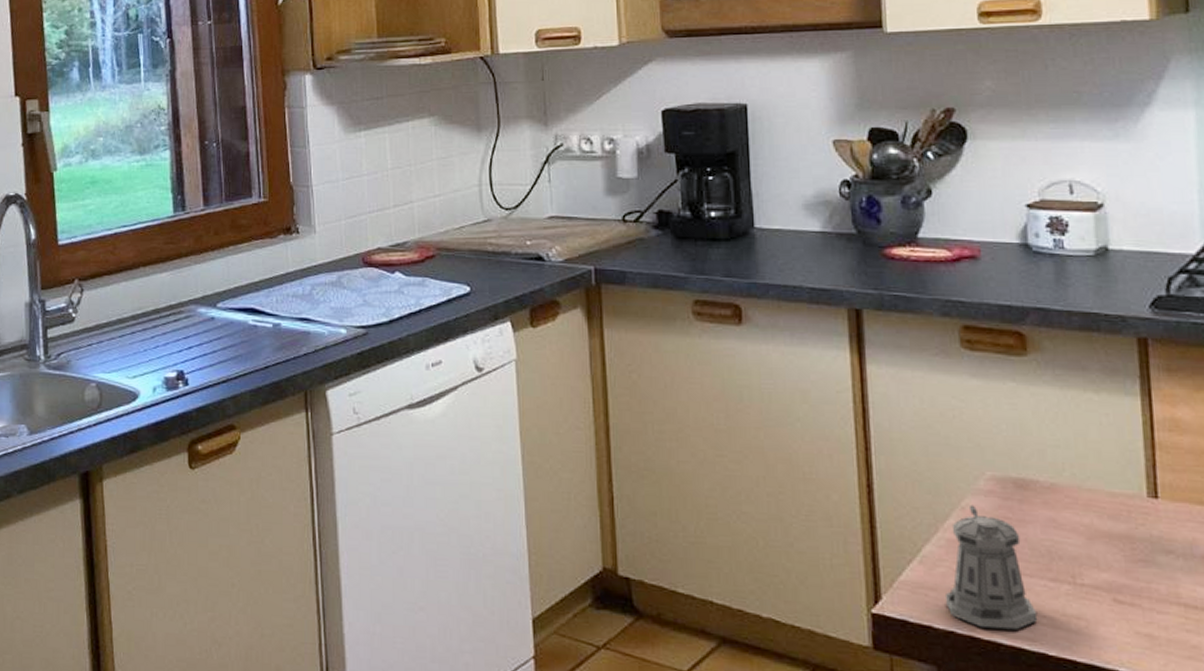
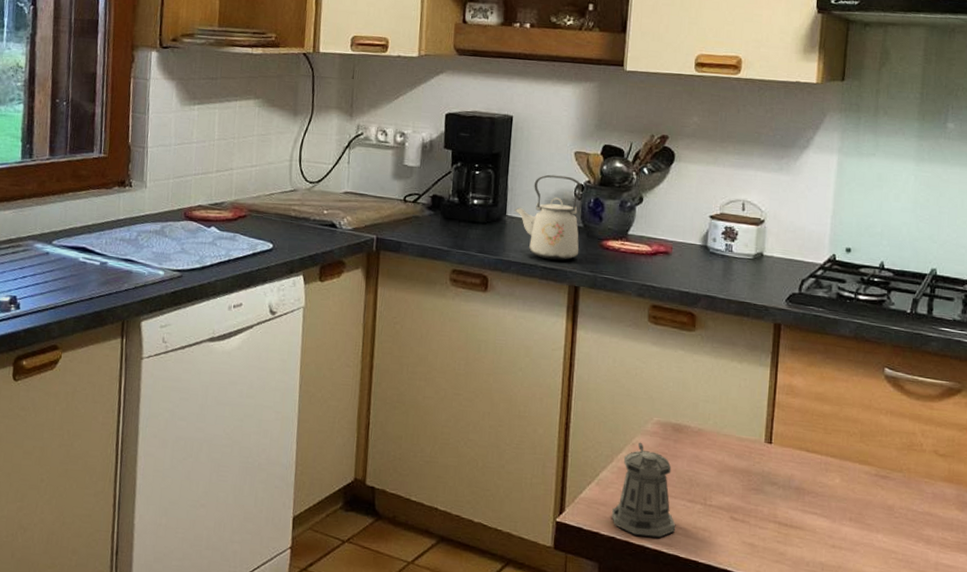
kettle: none [764,171,856,279] -> present [514,174,582,261]

